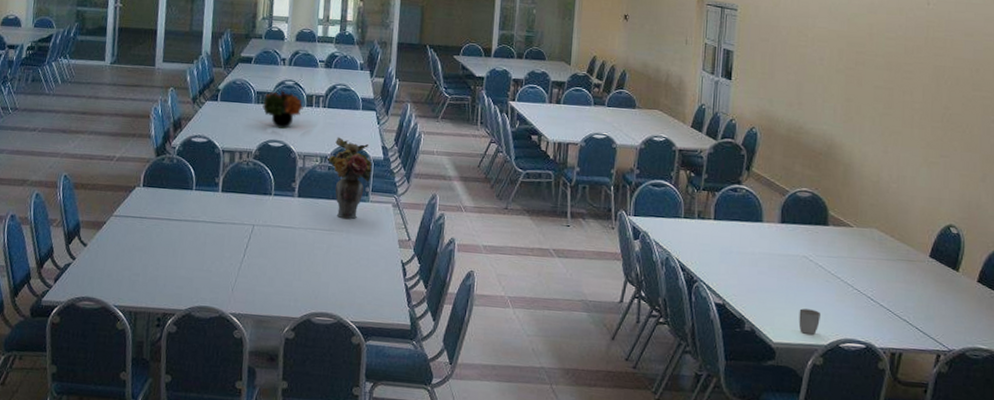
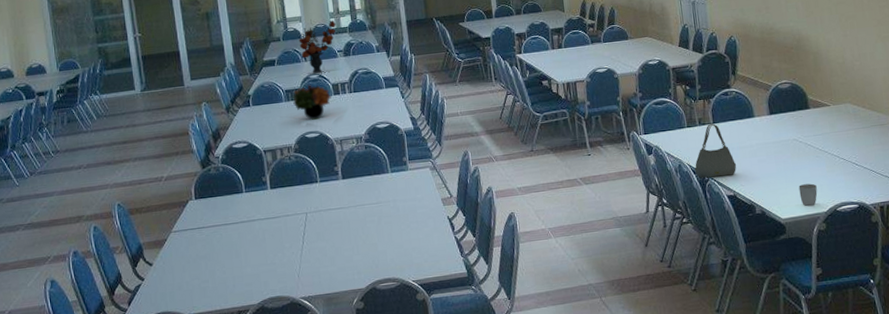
bouquet: none [280,22,323,80] -> present [299,19,336,73]
flower arrangement: present [326,137,372,220] -> none [362,117,406,191]
handbag: none [683,219,732,282] -> present [694,123,737,179]

